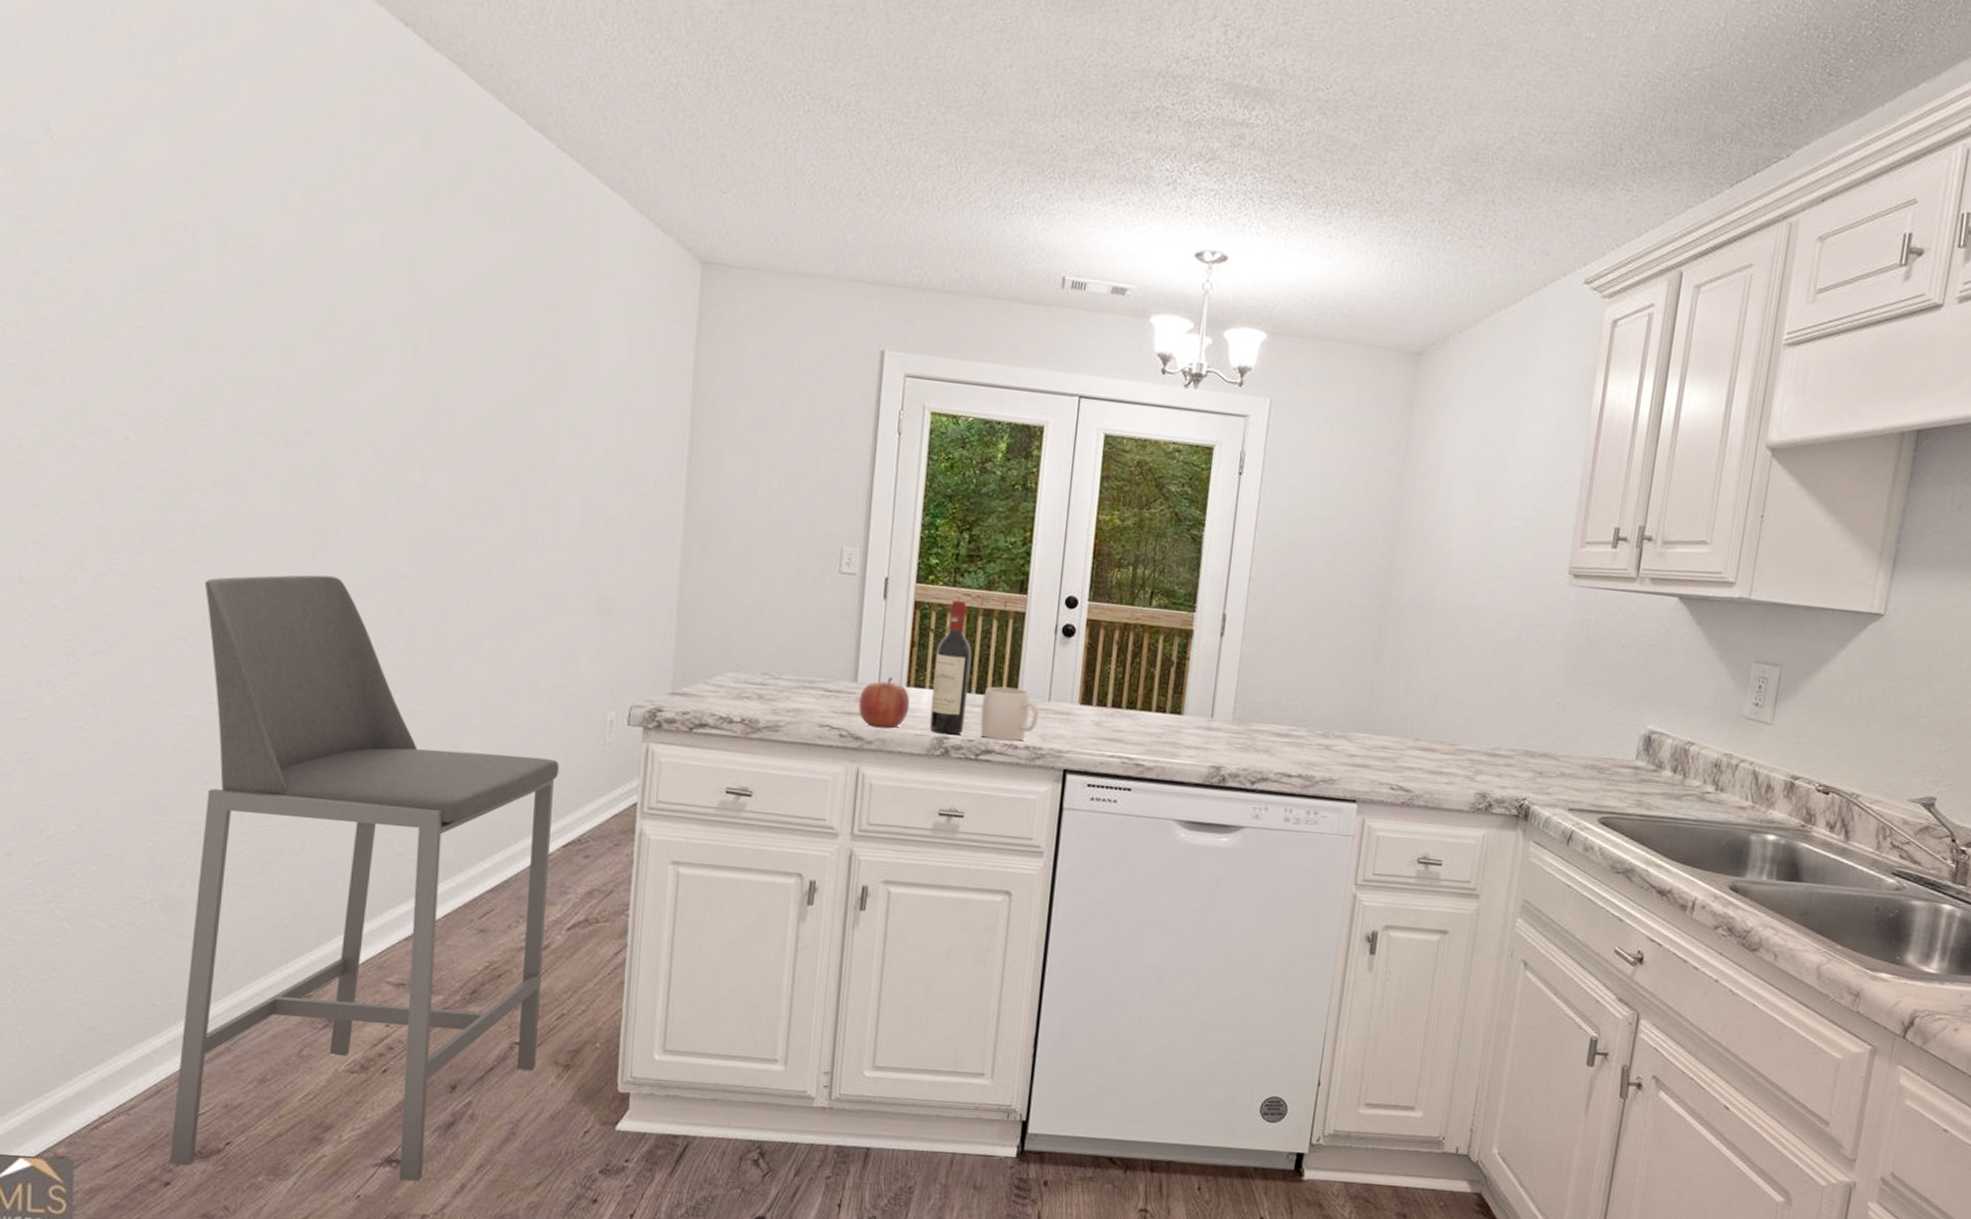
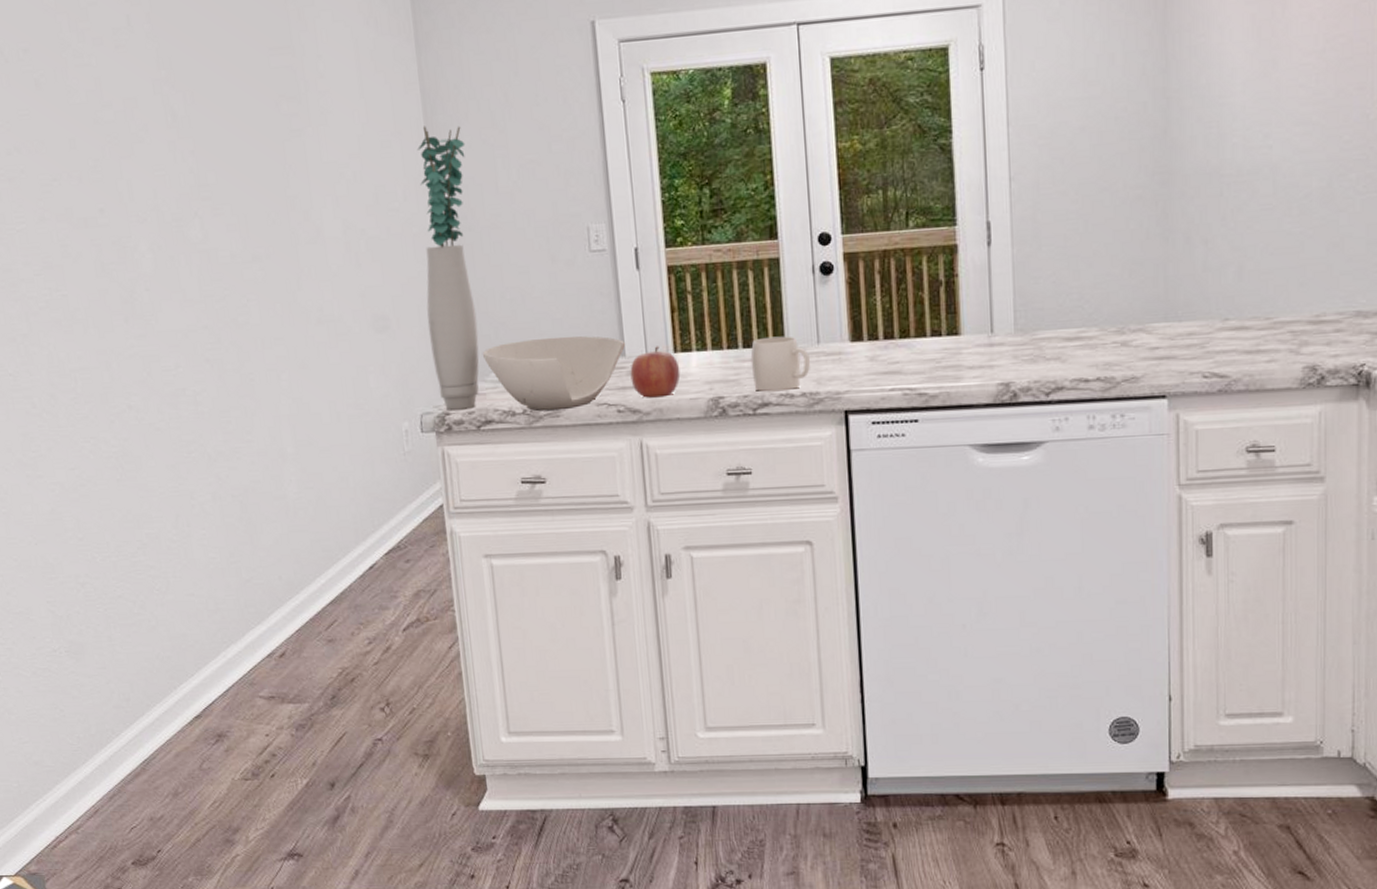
bar stool: present [170,574,559,1181] -> none [46,338,399,873]
vase: none [654,416,730,710] -> present [417,126,480,412]
bowl: none [708,648,859,726] -> present [482,336,625,412]
wine bottle: present [929,601,972,736] -> none [697,258,738,396]

